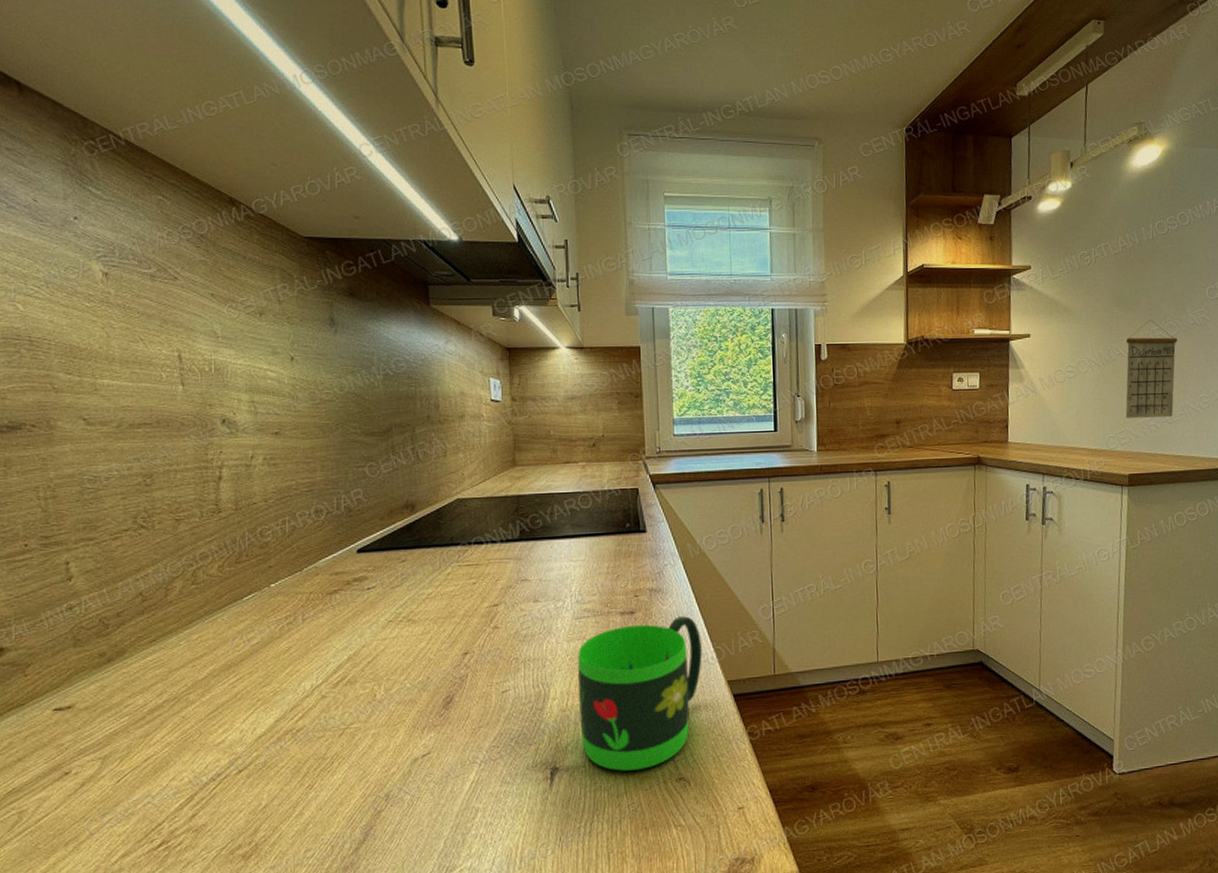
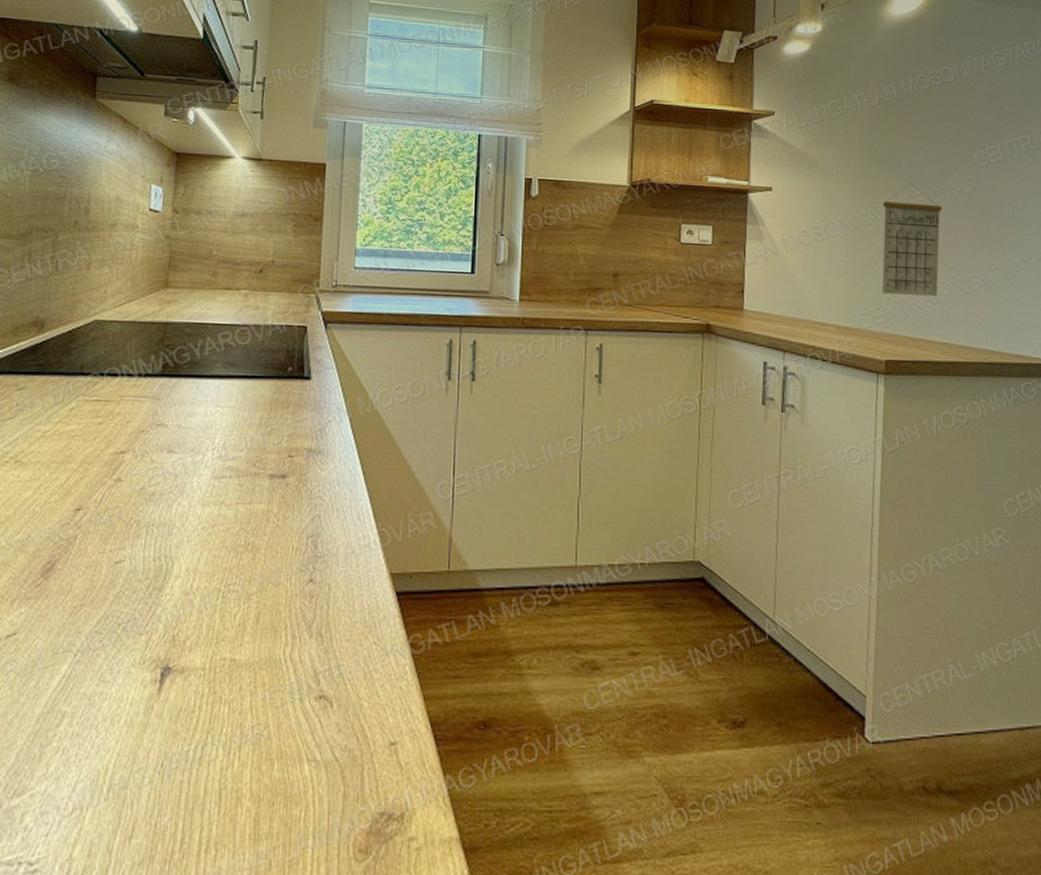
mug: present [578,616,702,771] -> none [204,486,364,680]

